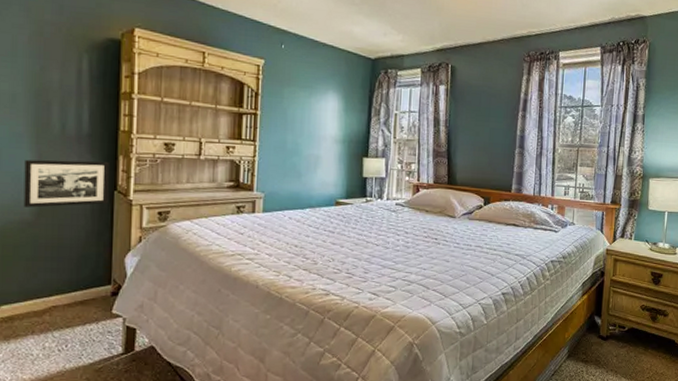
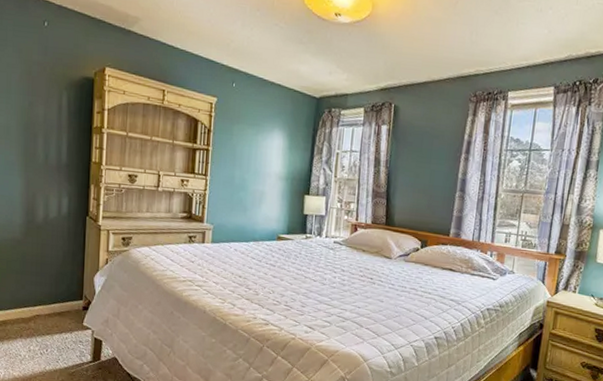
picture frame: present [23,159,109,208] -> none [15,185,83,228]

